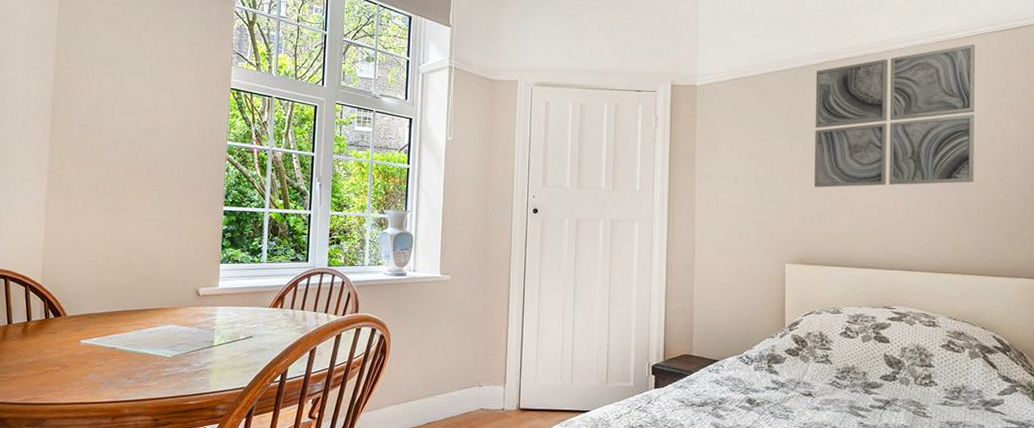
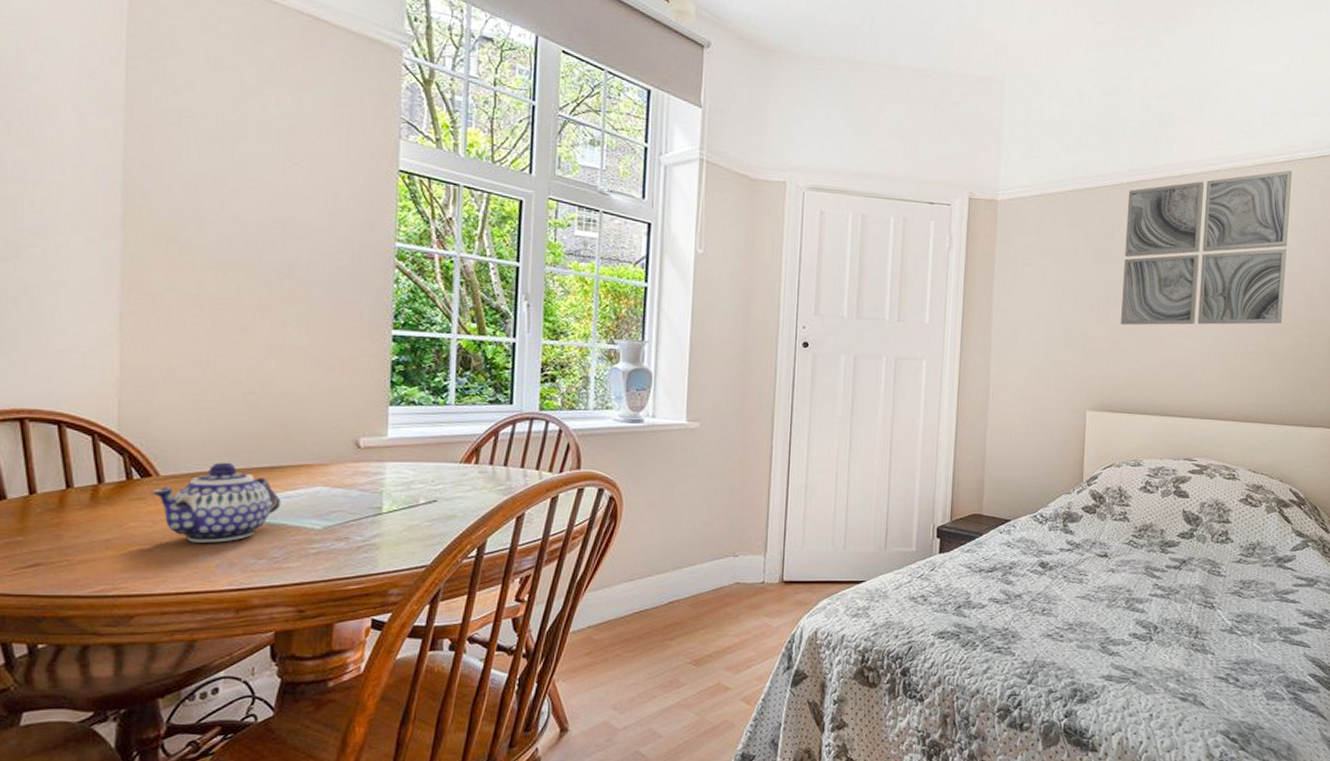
teapot: none [60,306,145,366] -> present [150,462,281,543]

